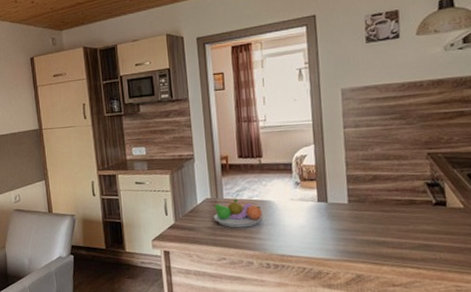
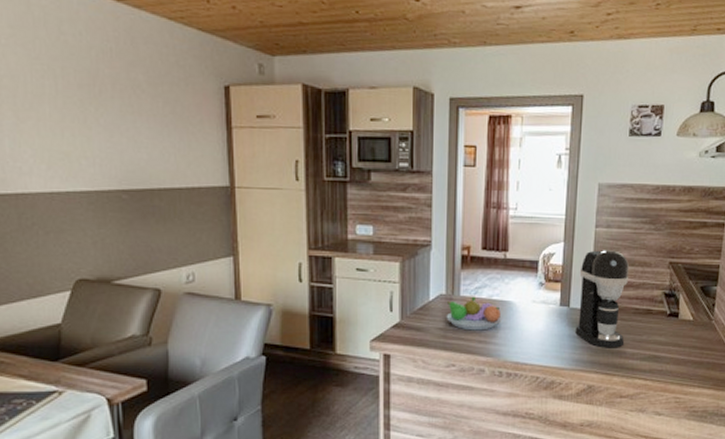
coffee maker: none [333,147,389,239] -> present [575,250,629,348]

